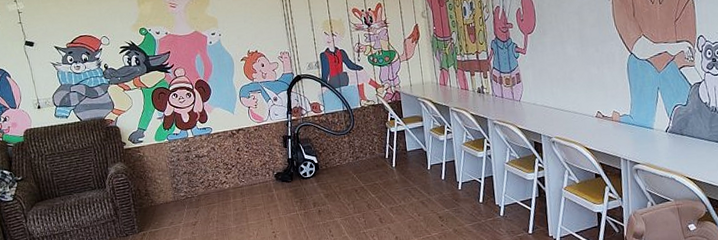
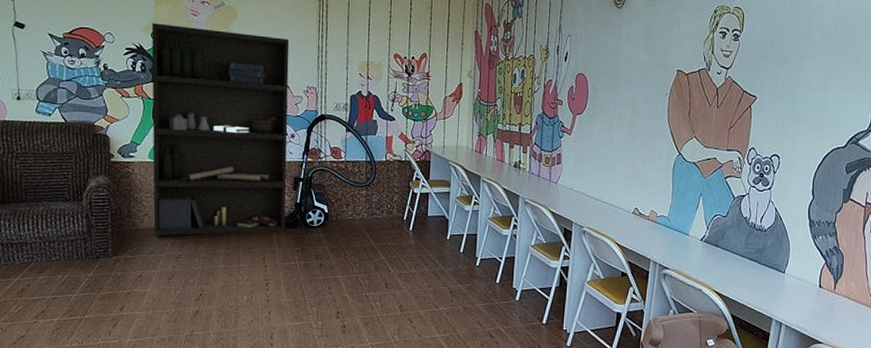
bookshelf: none [139,13,283,208] -> present [151,23,290,236]

